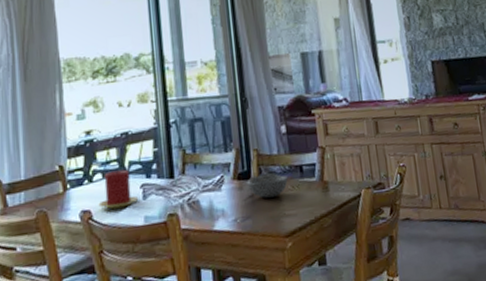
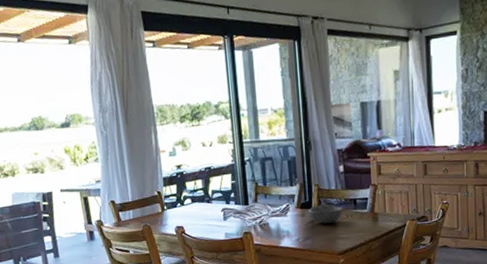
candle: present [98,169,139,210] -> none [189,196,221,227]

